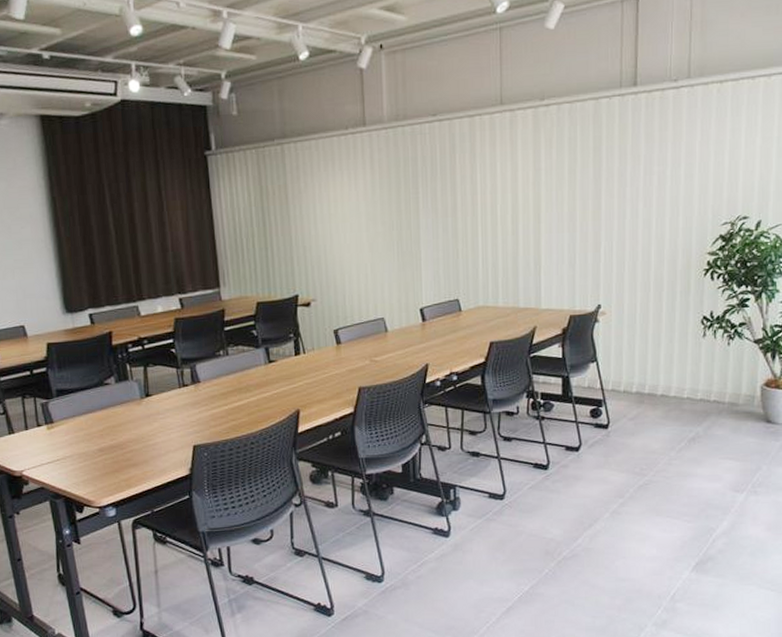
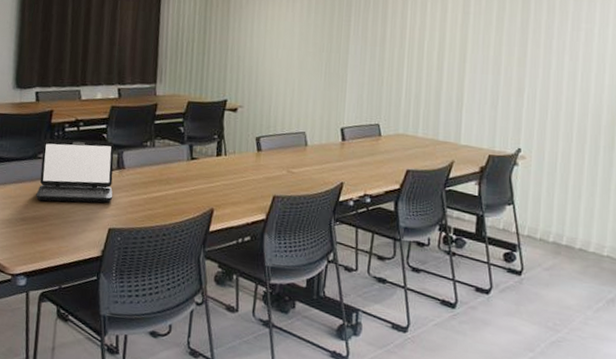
laptop: none [107,356,193,429] -> present [36,138,114,203]

